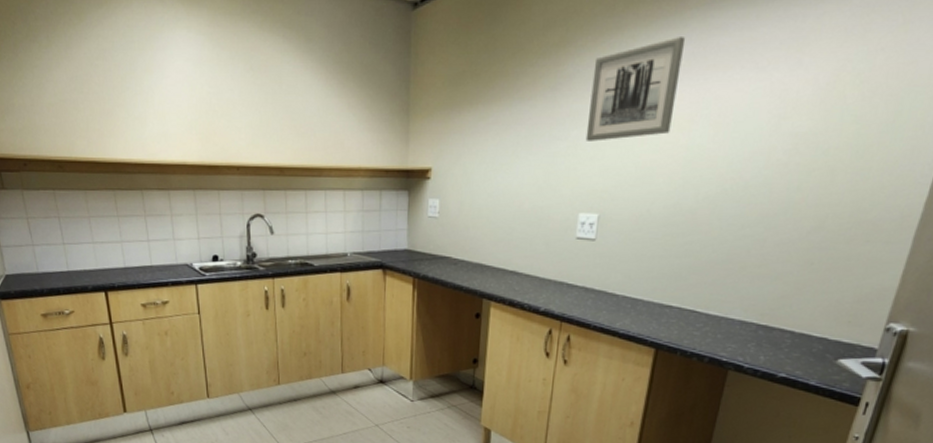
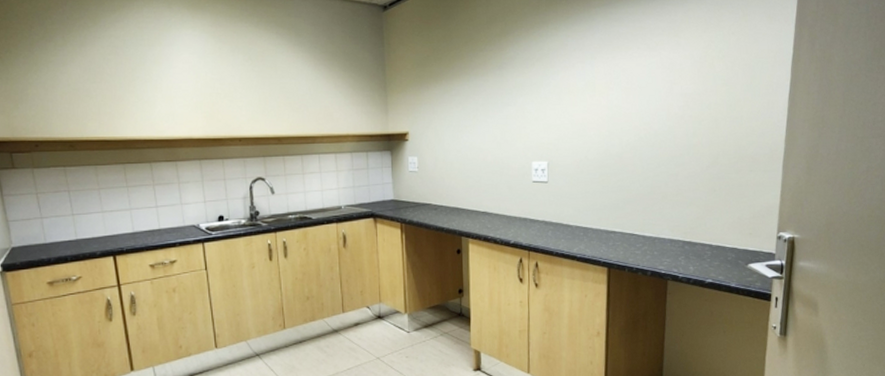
wall art: present [585,37,686,142] -> none [529,28,595,106]

